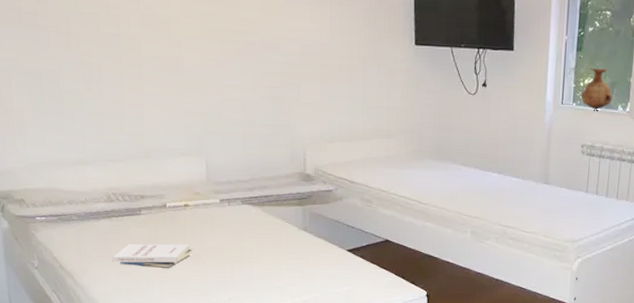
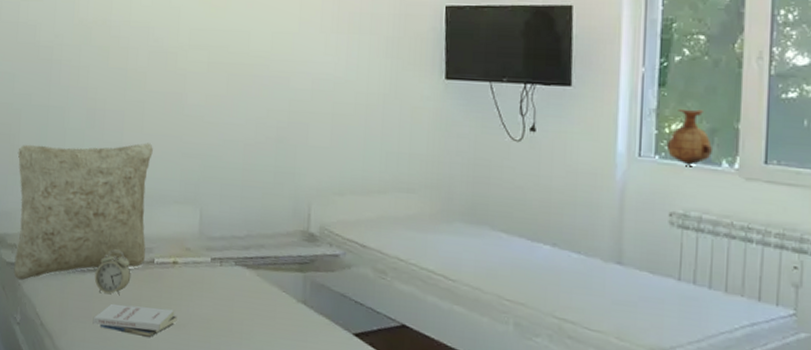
pillow: none [12,103,158,230] -> present [13,143,153,280]
alarm clock: none [109,199,145,236] -> present [94,250,131,295]

